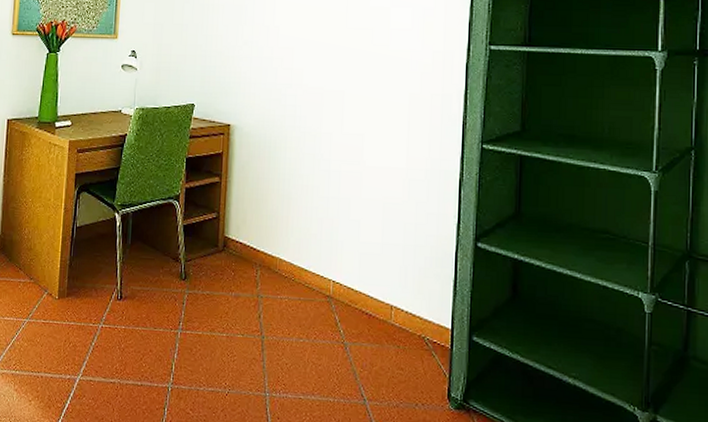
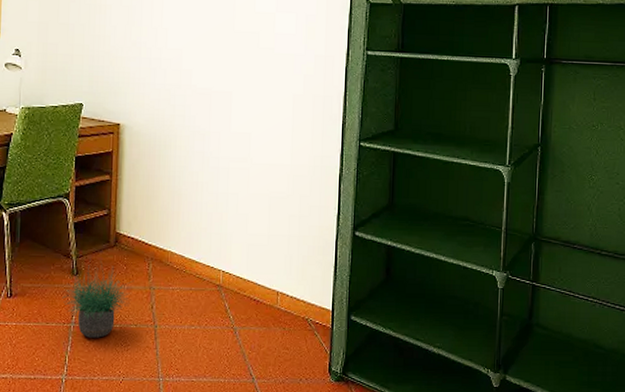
potted plant: none [170,269,241,347] -> present [62,264,133,338]

